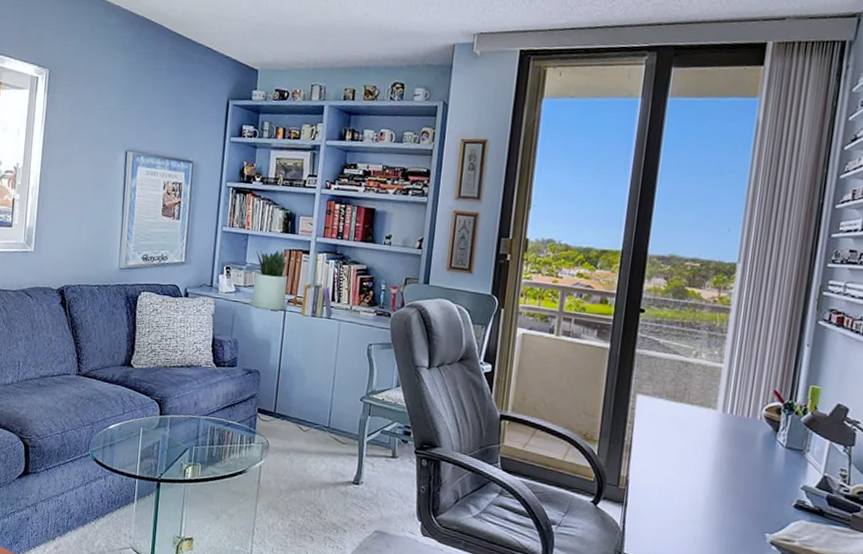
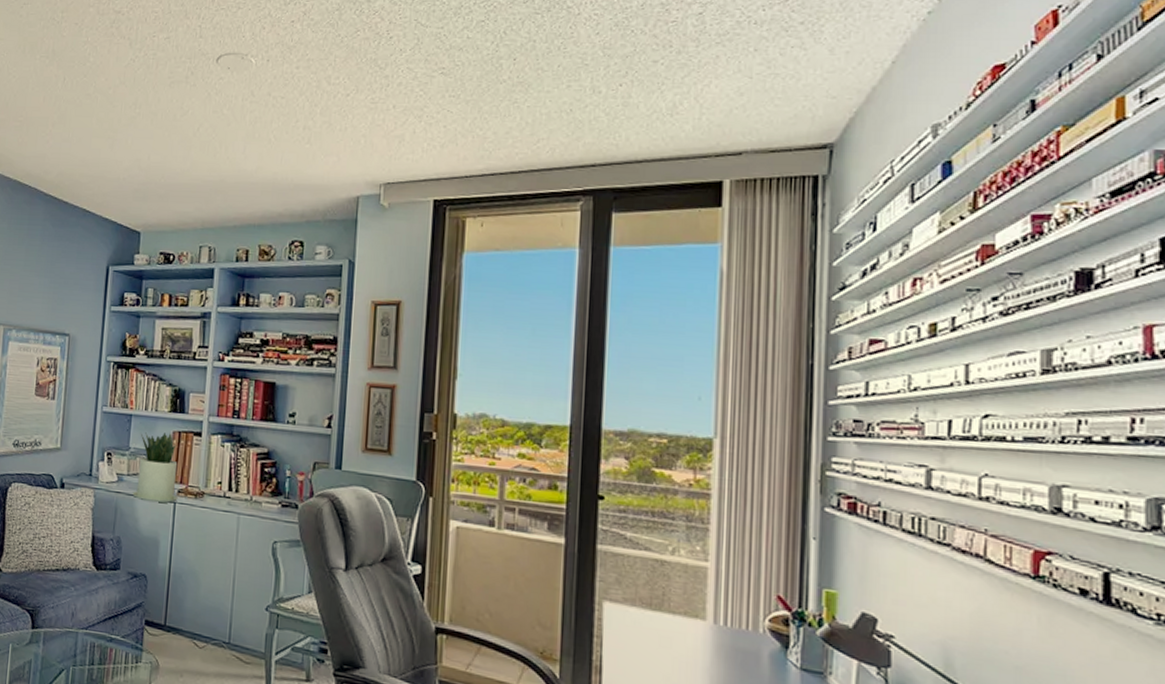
books: present [301,282,333,319] -> none [194,468,230,512]

